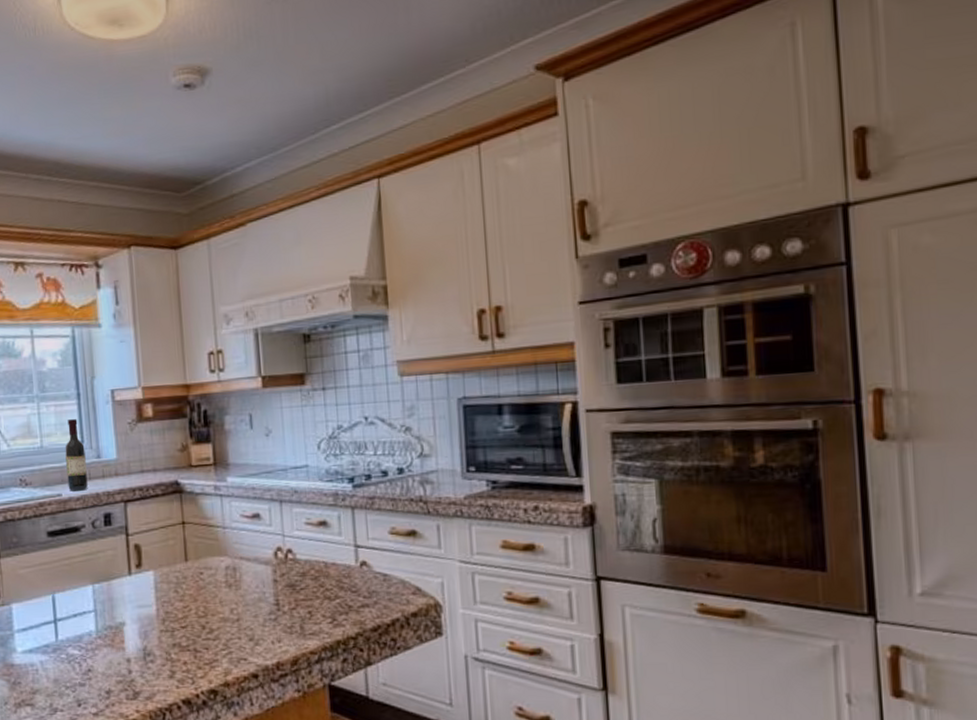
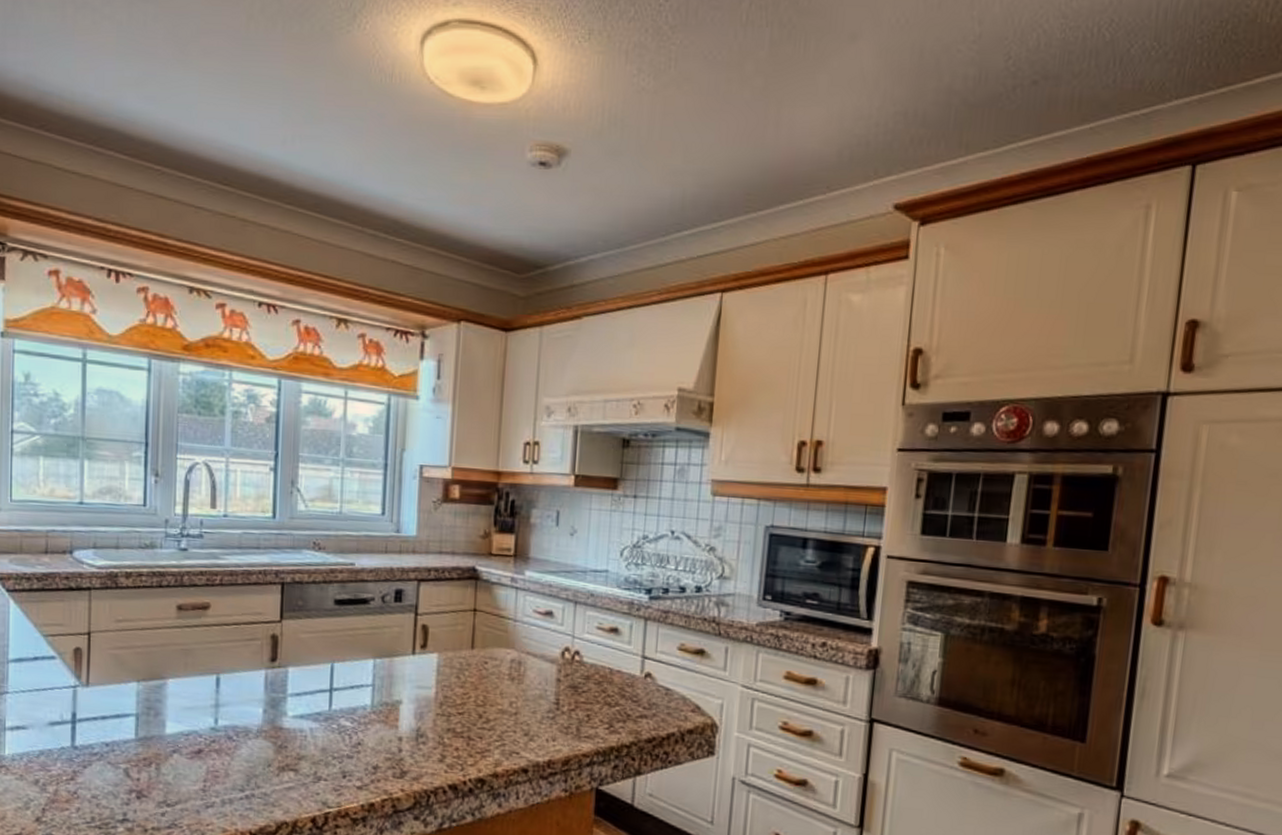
wine bottle: present [65,419,88,492] -> none [362,489,385,563]

